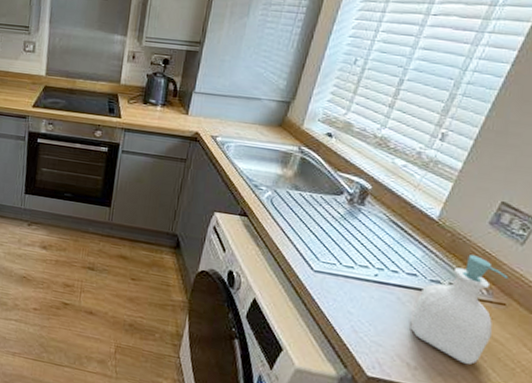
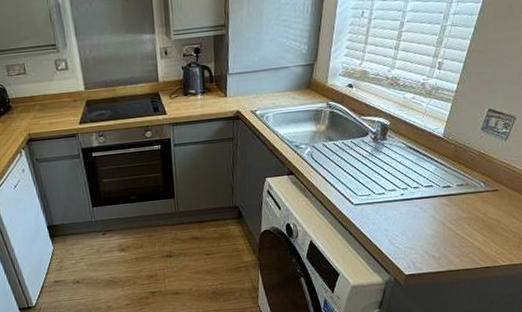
soap bottle: present [410,255,509,365] -> none [432,158,498,244]

